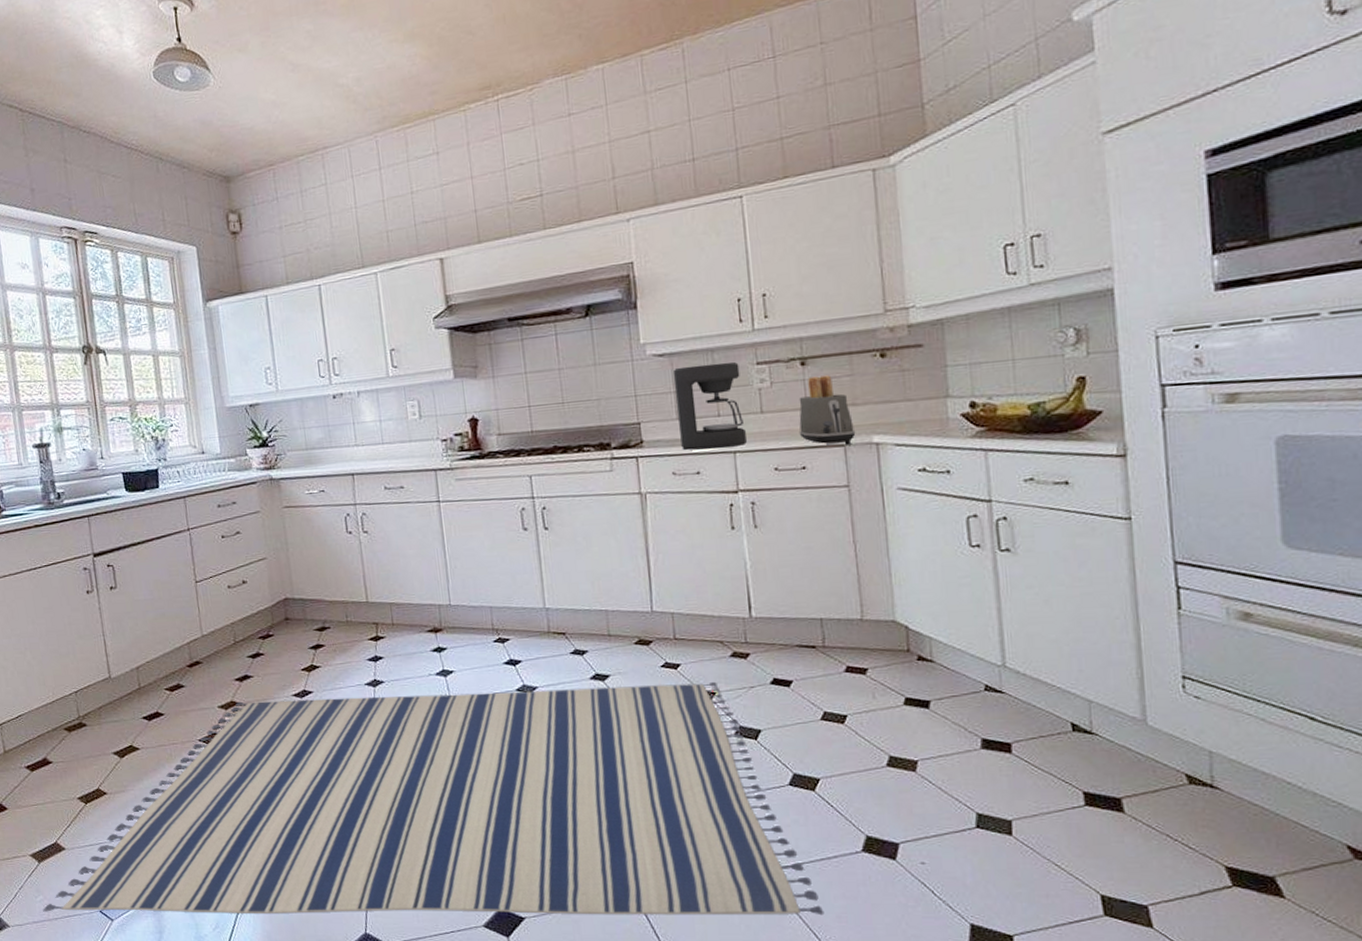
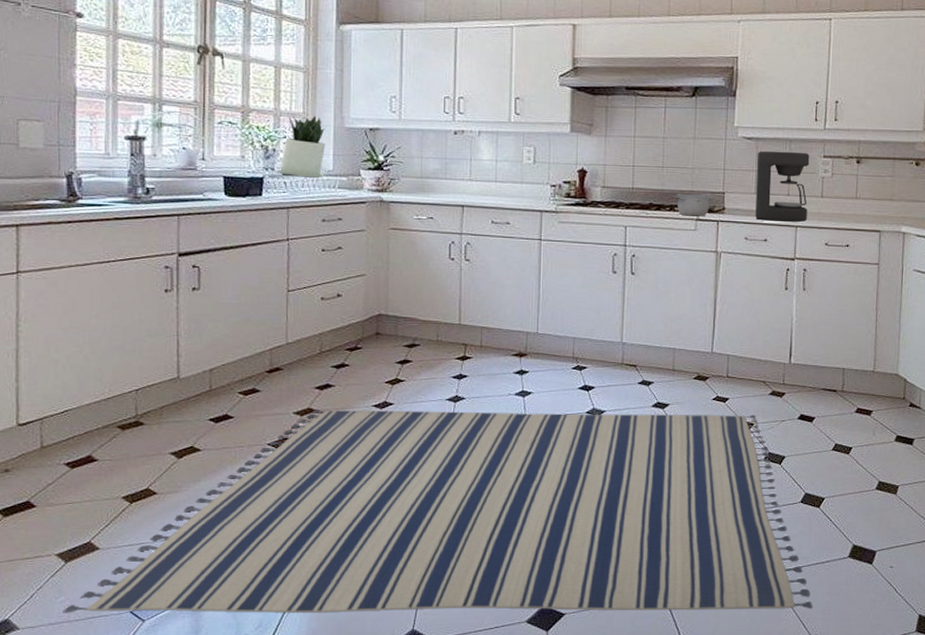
planter: none [168,399,214,465] -> present [276,113,326,179]
cooking pot: none [580,428,628,456] -> present [673,193,714,216]
toaster: present [798,375,856,445] -> none [847,173,890,231]

